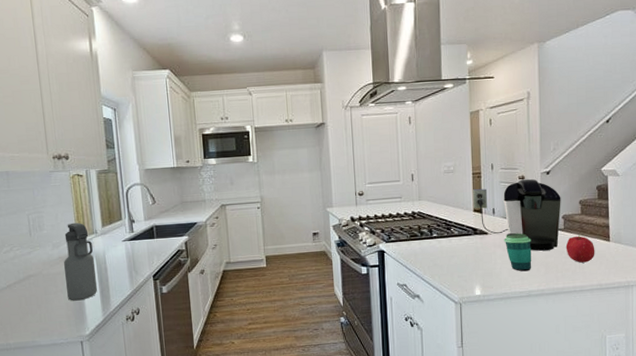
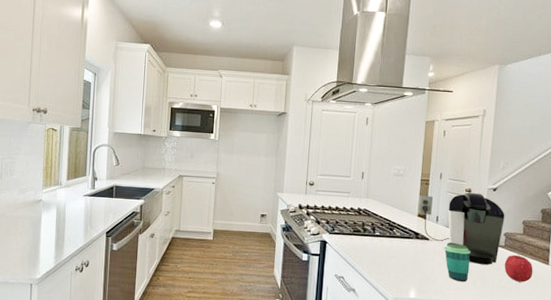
water bottle: present [64,222,98,301] -> none [25,172,55,246]

